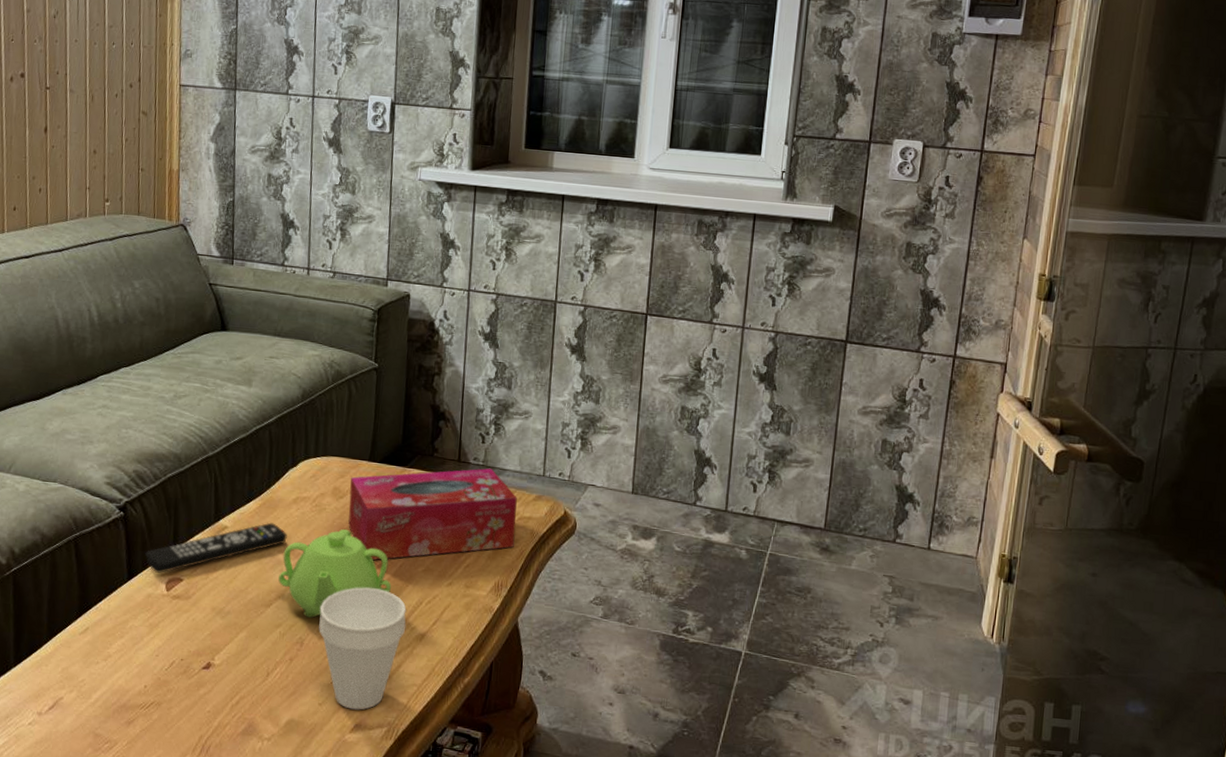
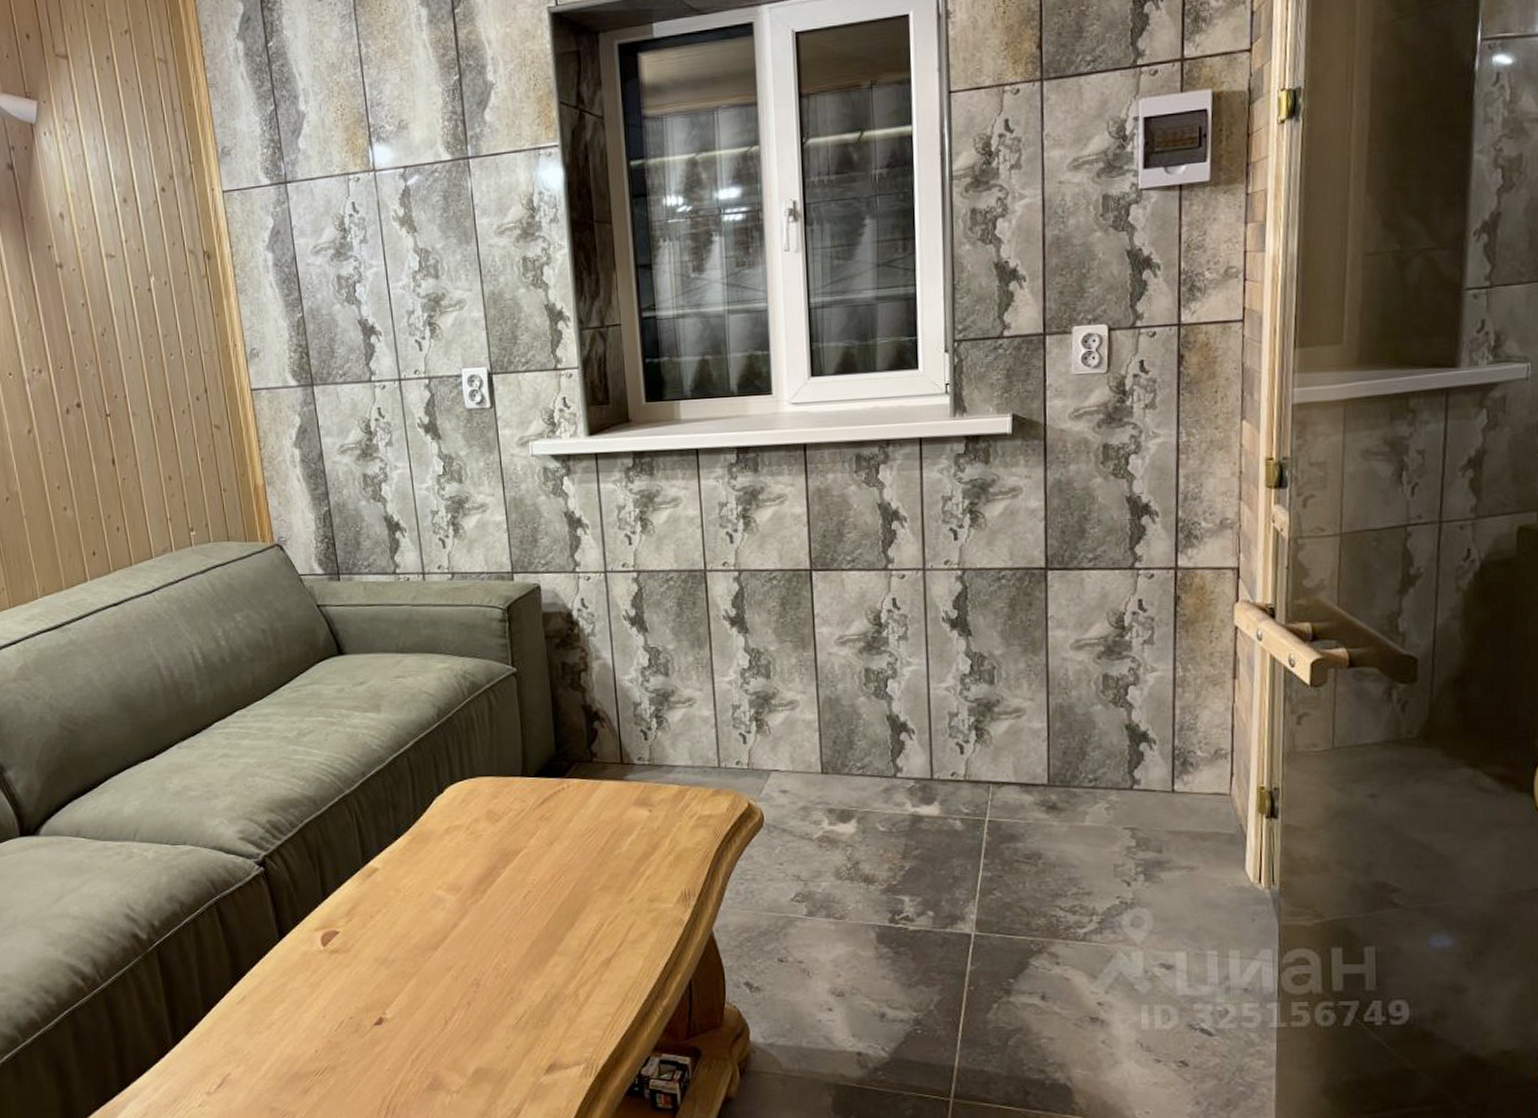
remote control: present [145,522,288,573] -> none [294,858,446,928]
teapot: present [278,528,392,618] -> none [442,854,568,956]
cup: present [319,587,407,710] -> none [491,915,590,1049]
tissue box: present [348,468,517,560] -> none [504,766,697,884]

